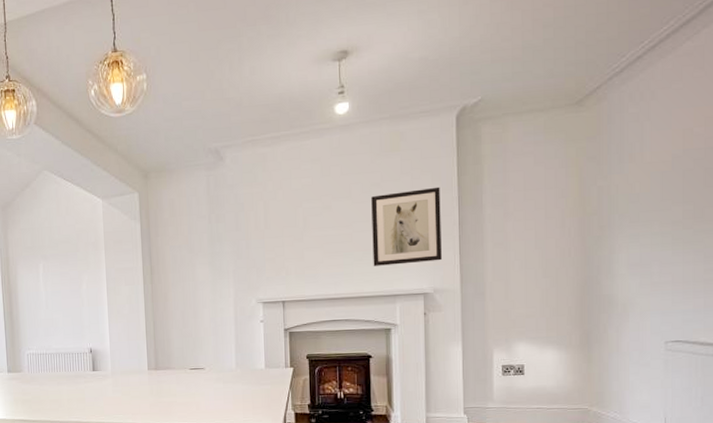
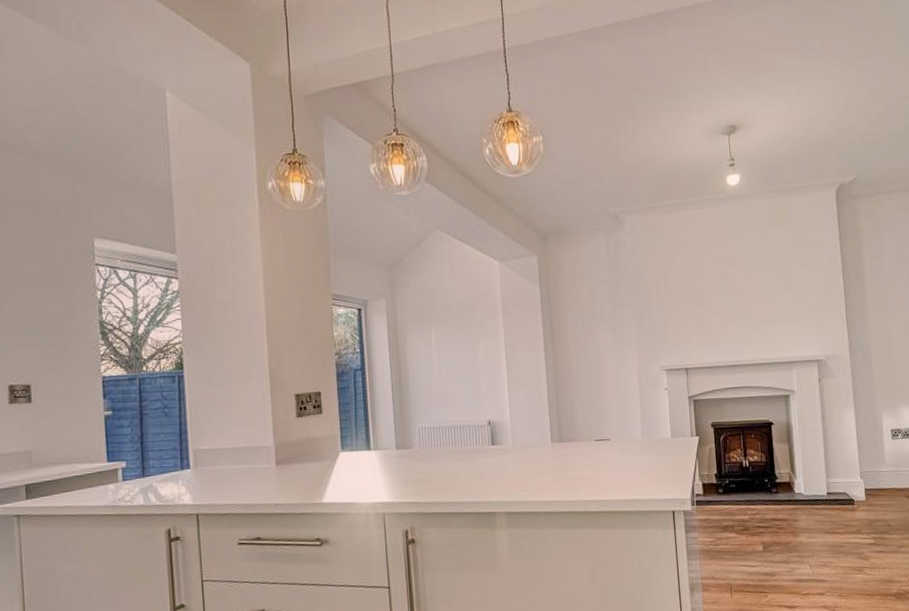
wall art: present [371,187,442,266] -> none [764,258,831,334]

